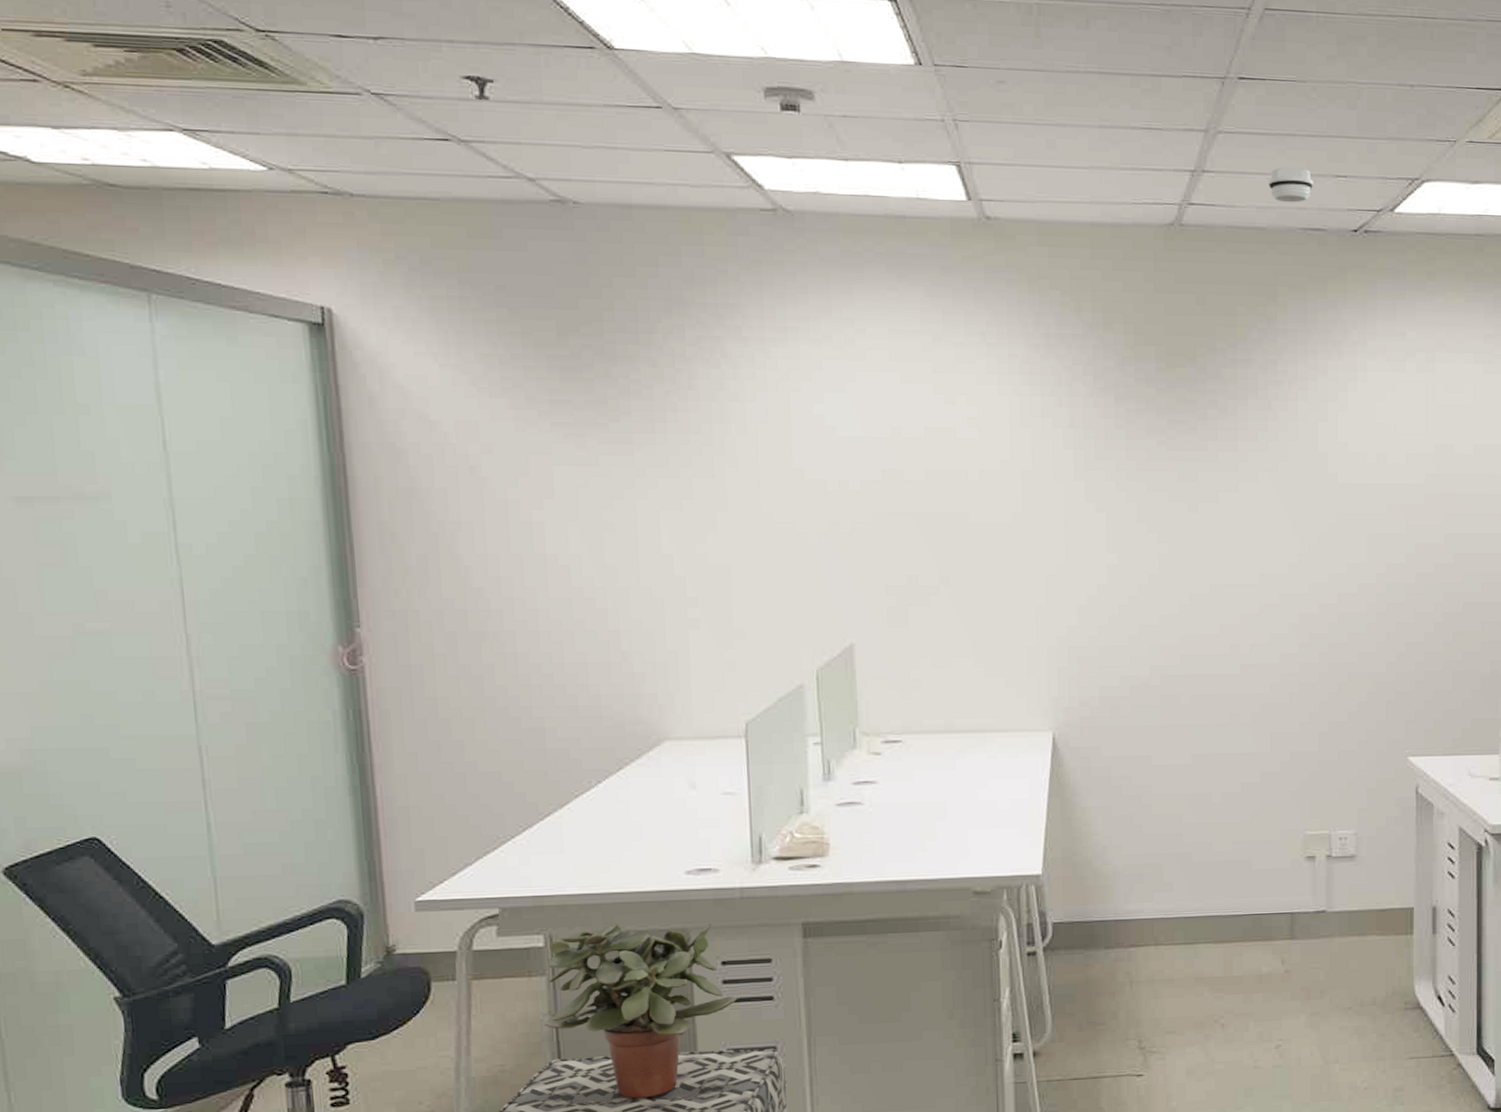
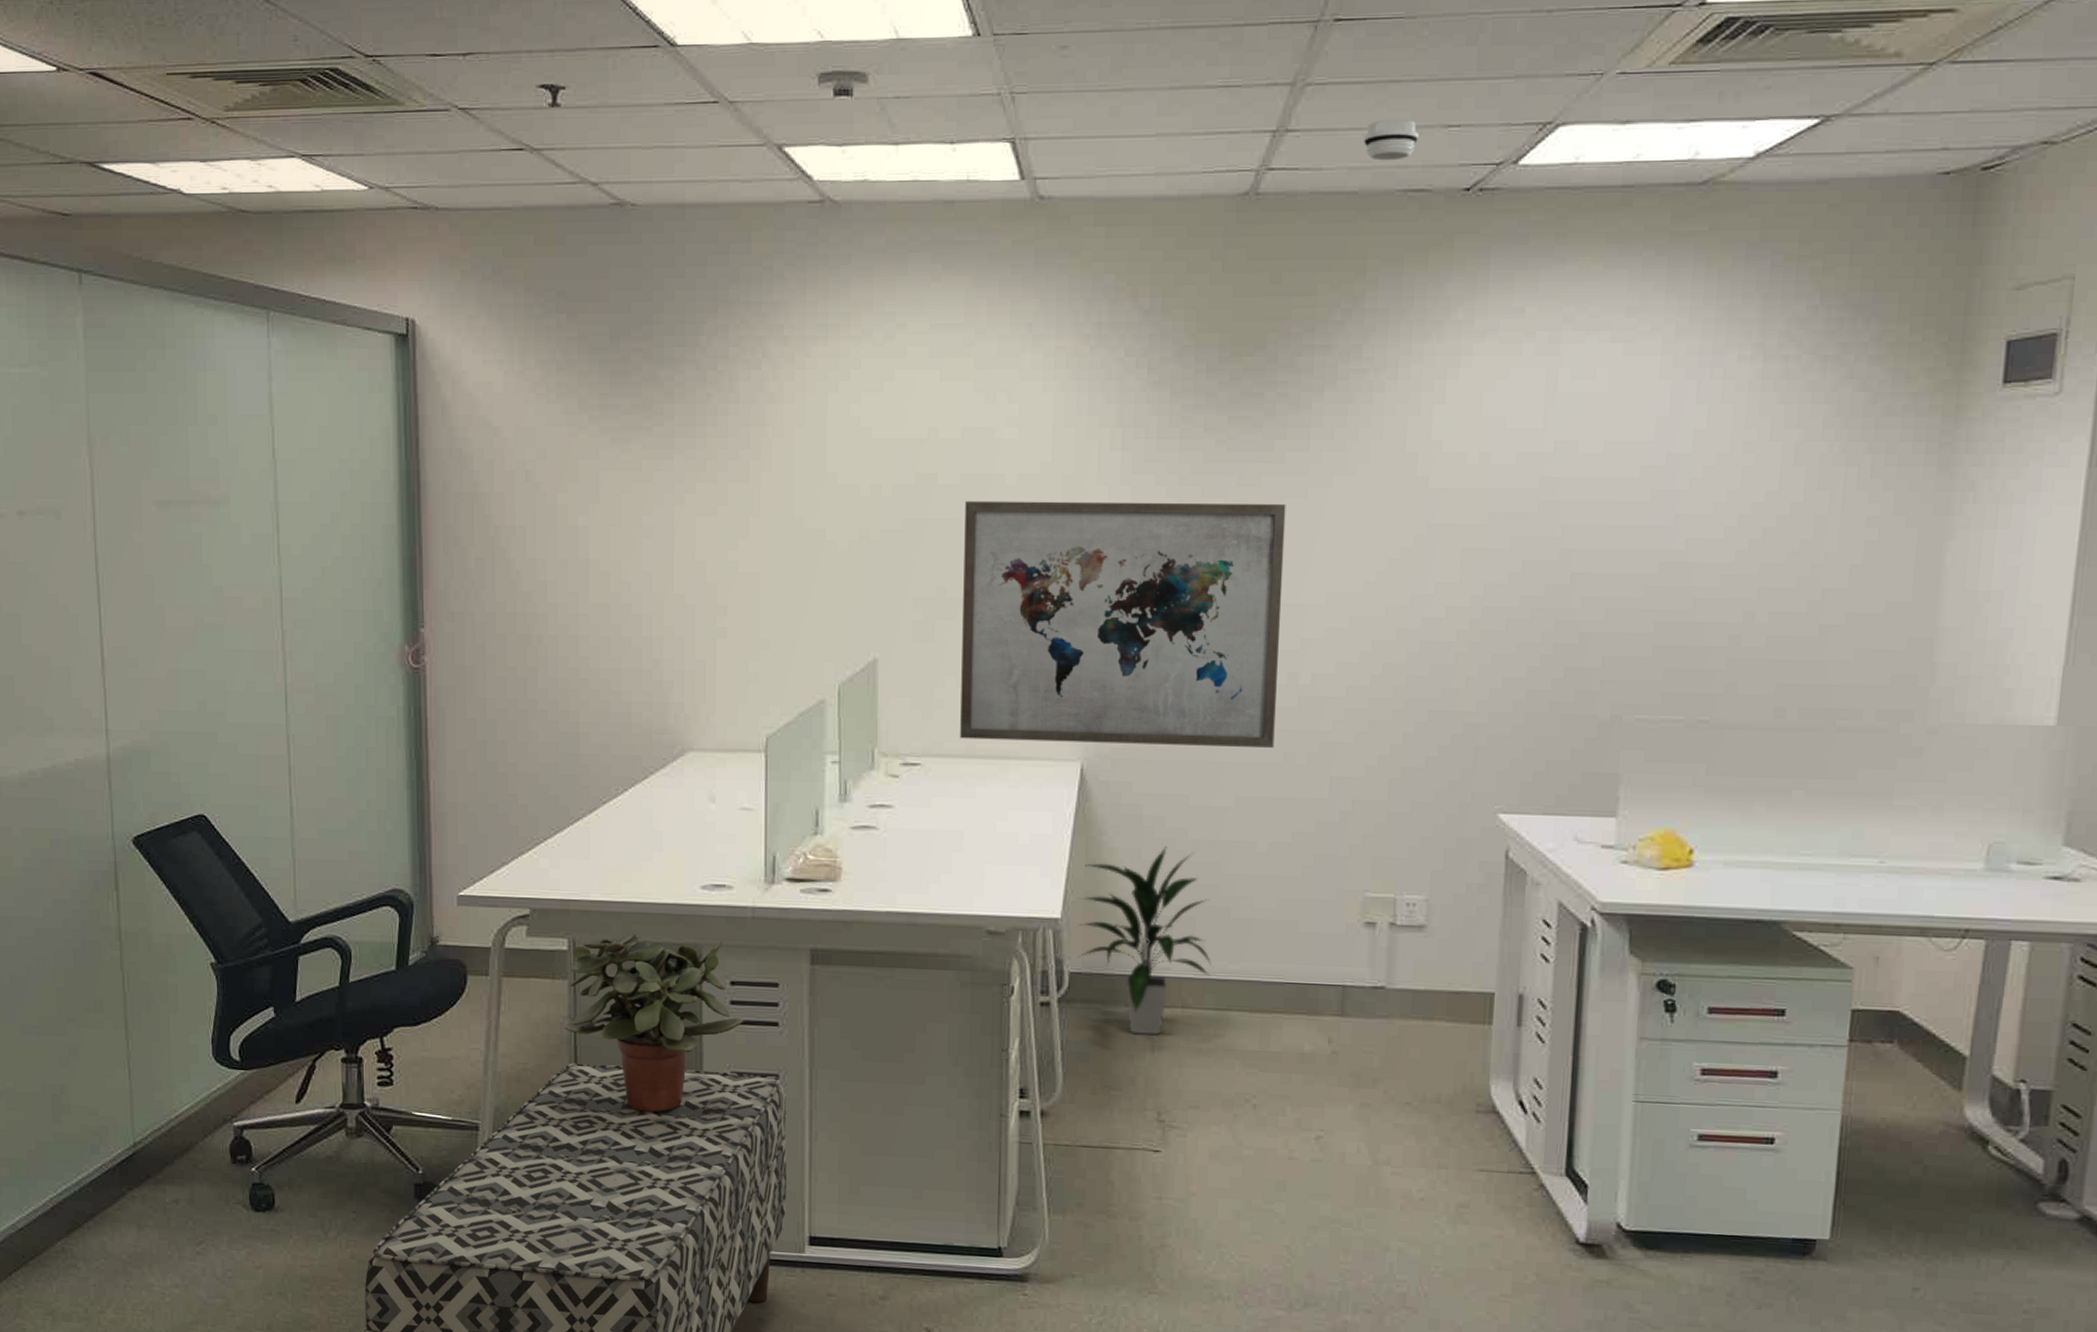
wall art: none [931,495,1222,716] -> present [960,500,1286,748]
indoor plant: none [1058,803,1179,972] -> present [1079,846,1211,1035]

